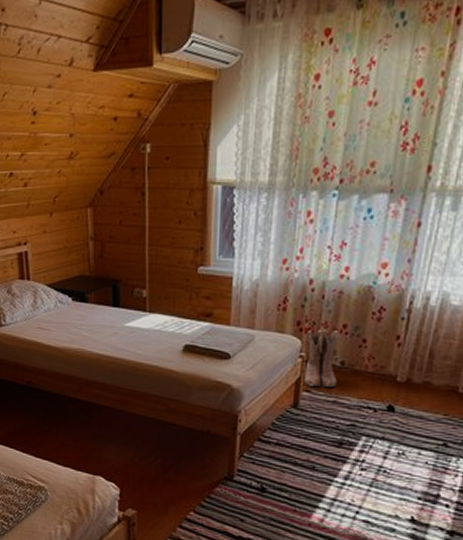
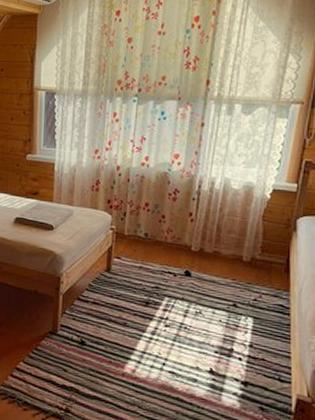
boots: present [304,329,339,388] -> none [115,206,142,256]

